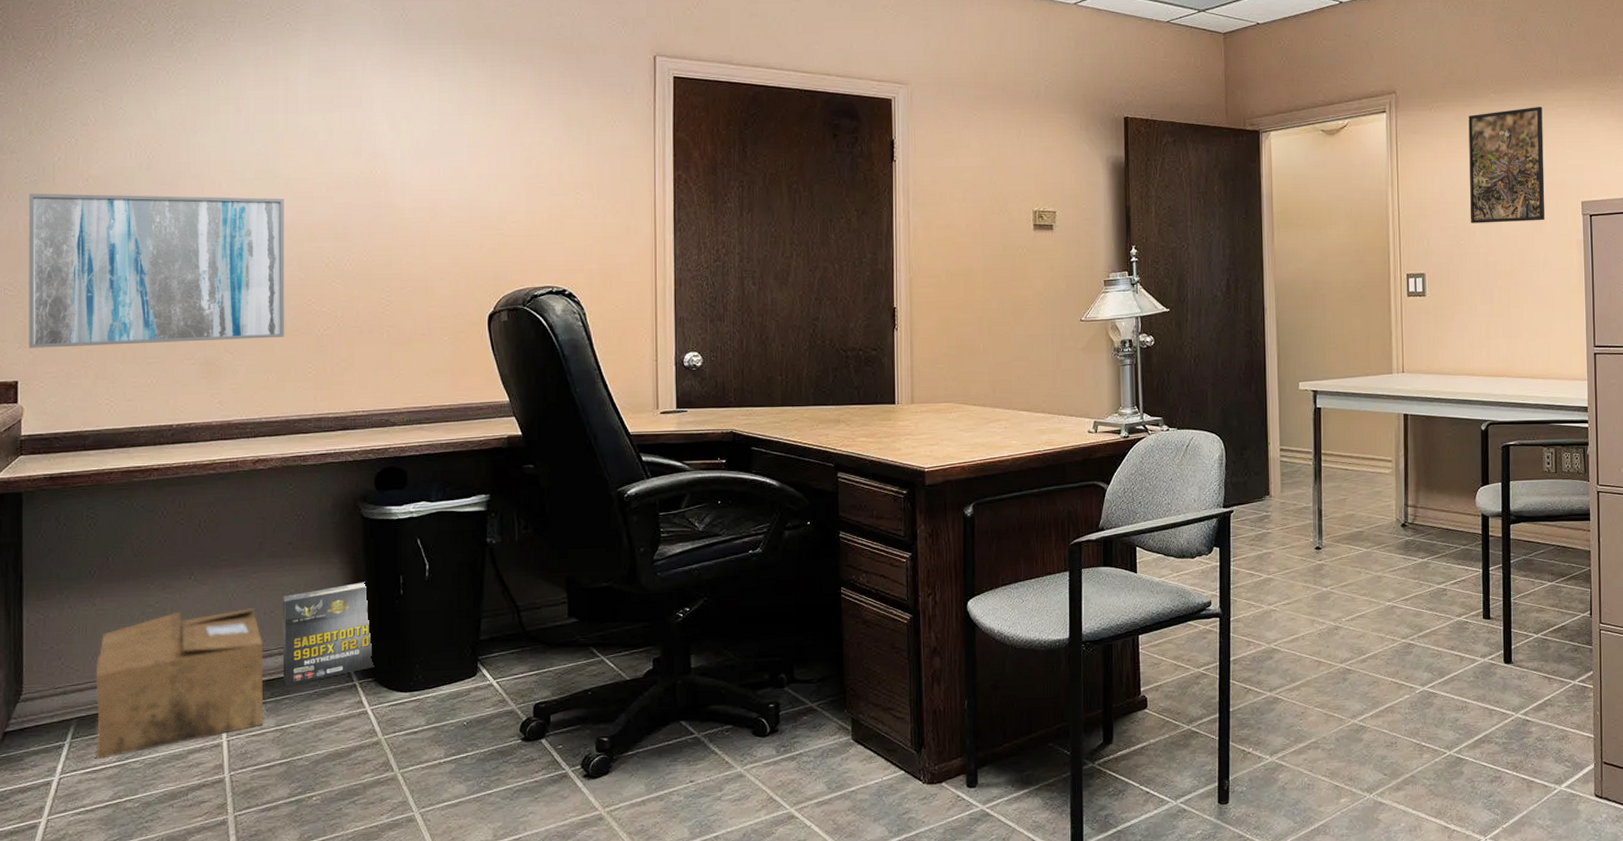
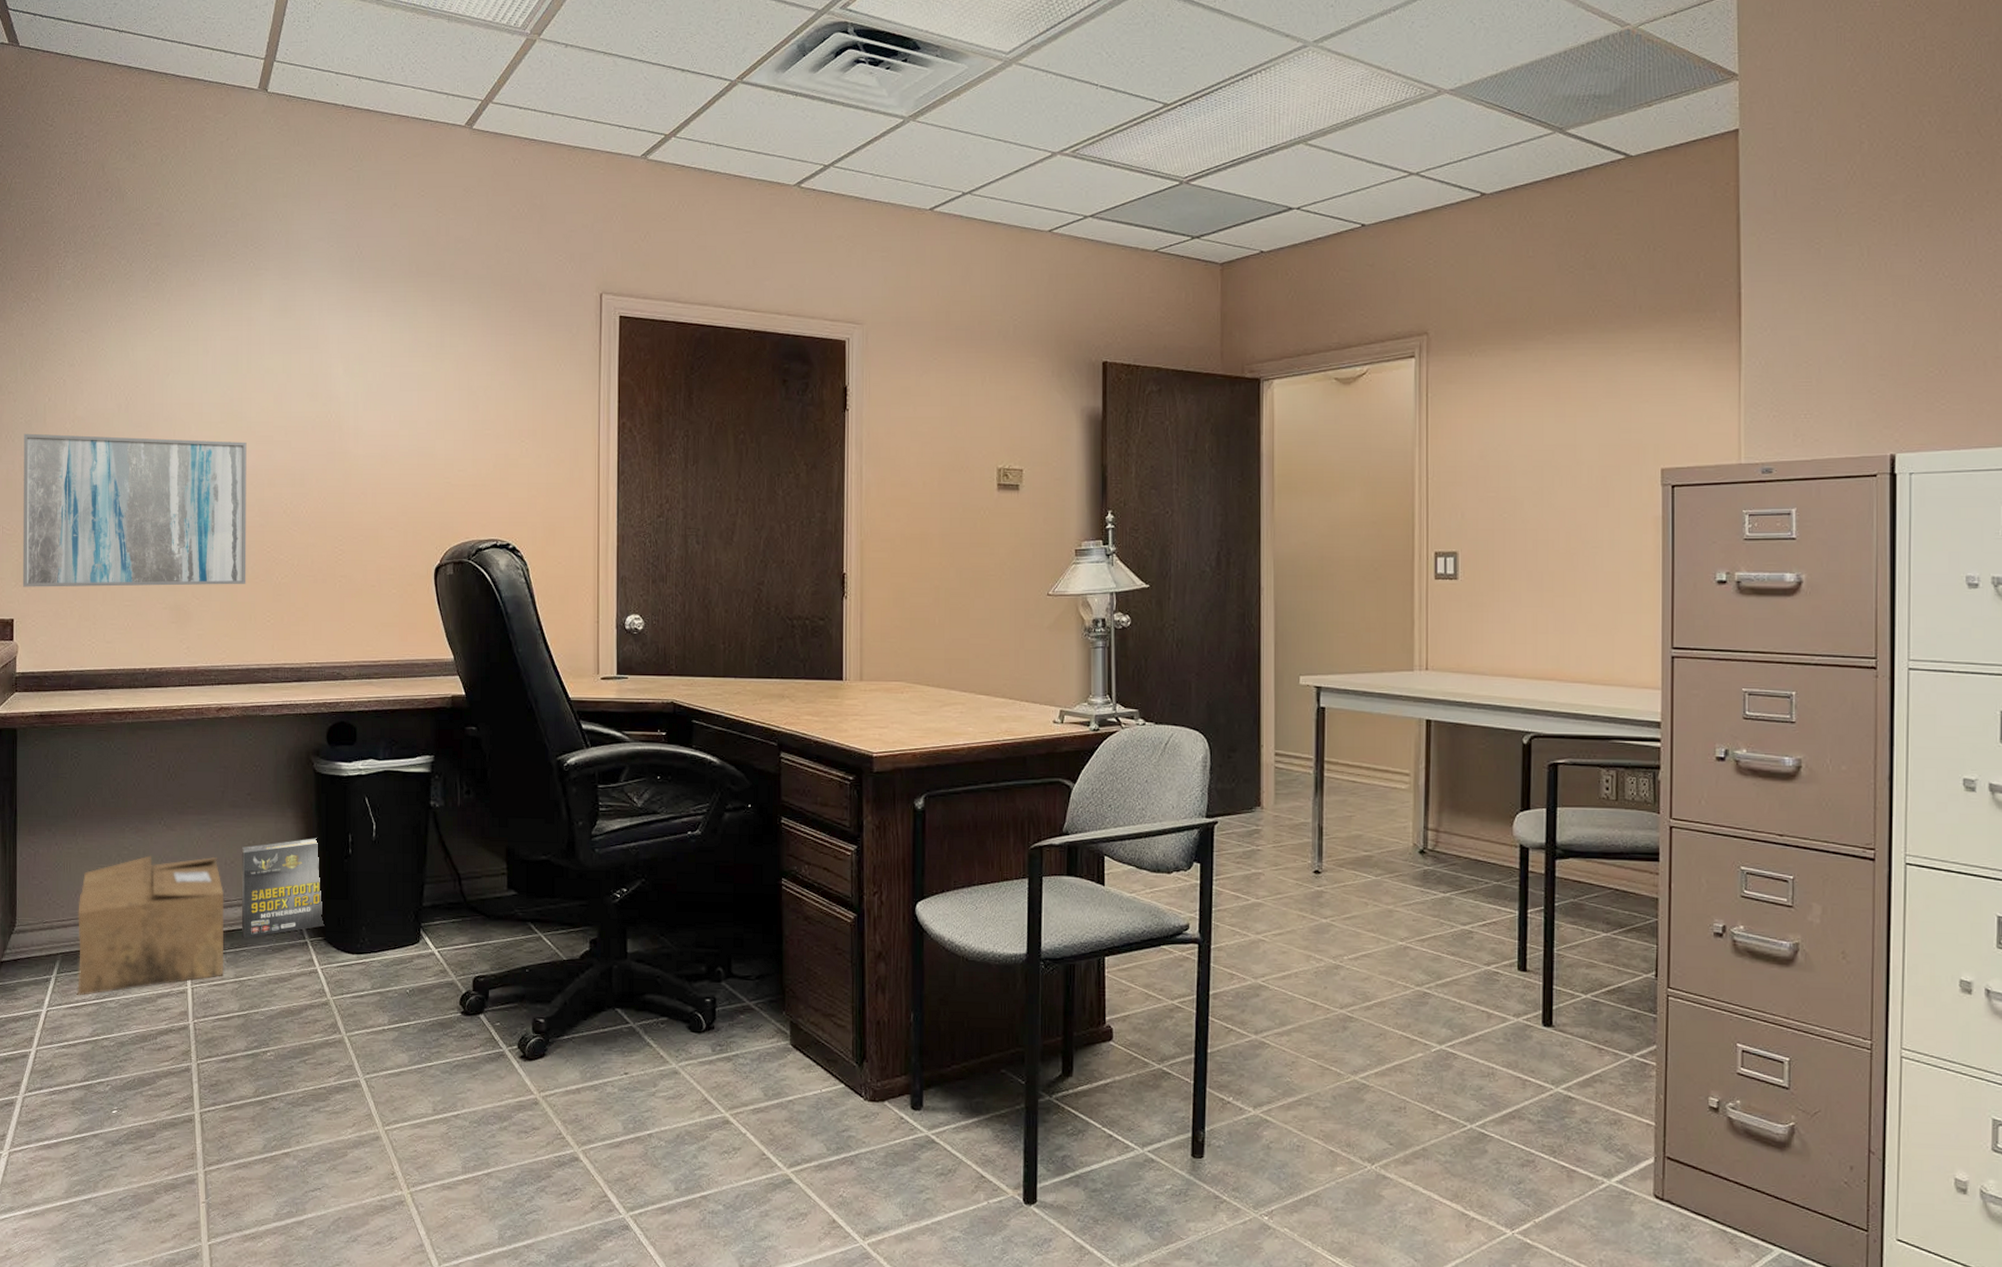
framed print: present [1468,107,1545,224] -> none [1516,351,1614,493]

